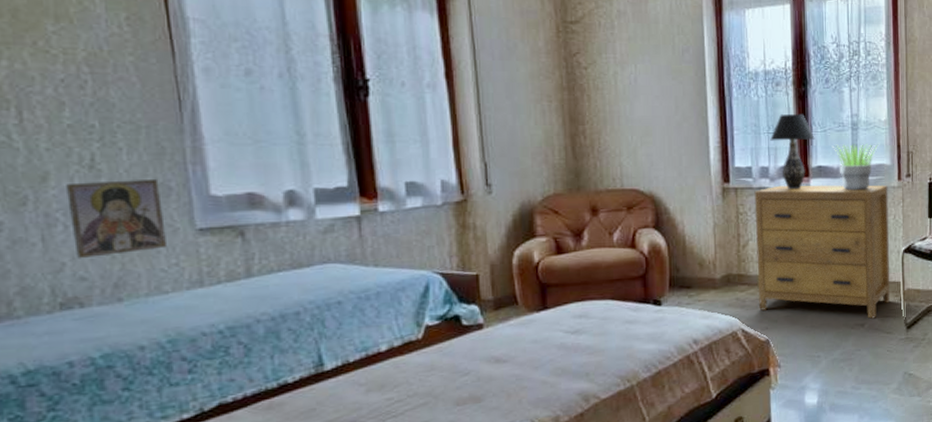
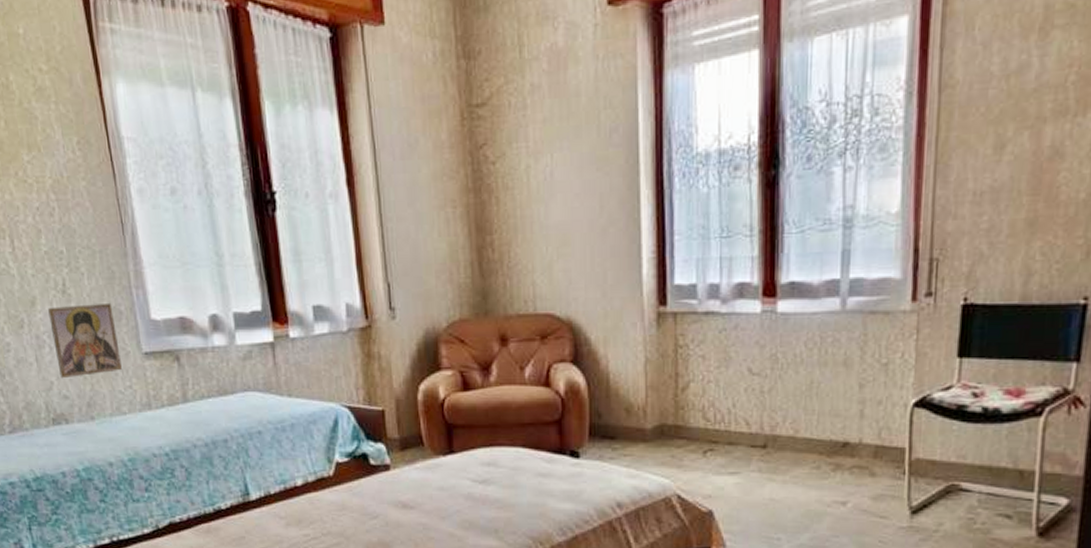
dresser: present [754,185,890,319] -> none [699,309,895,496]
table lamp: present [770,113,815,190] -> none [723,208,787,315]
potted plant: present [831,143,880,190] -> none [811,247,886,315]

